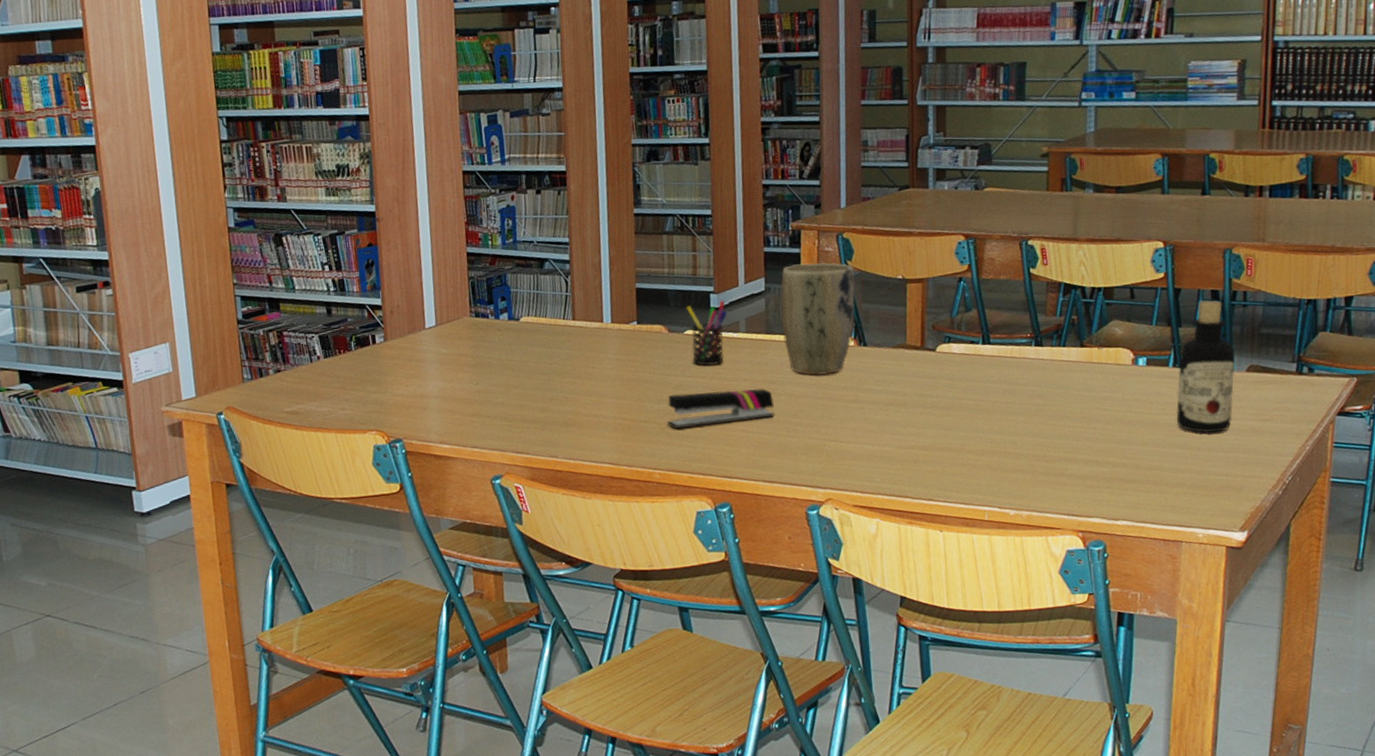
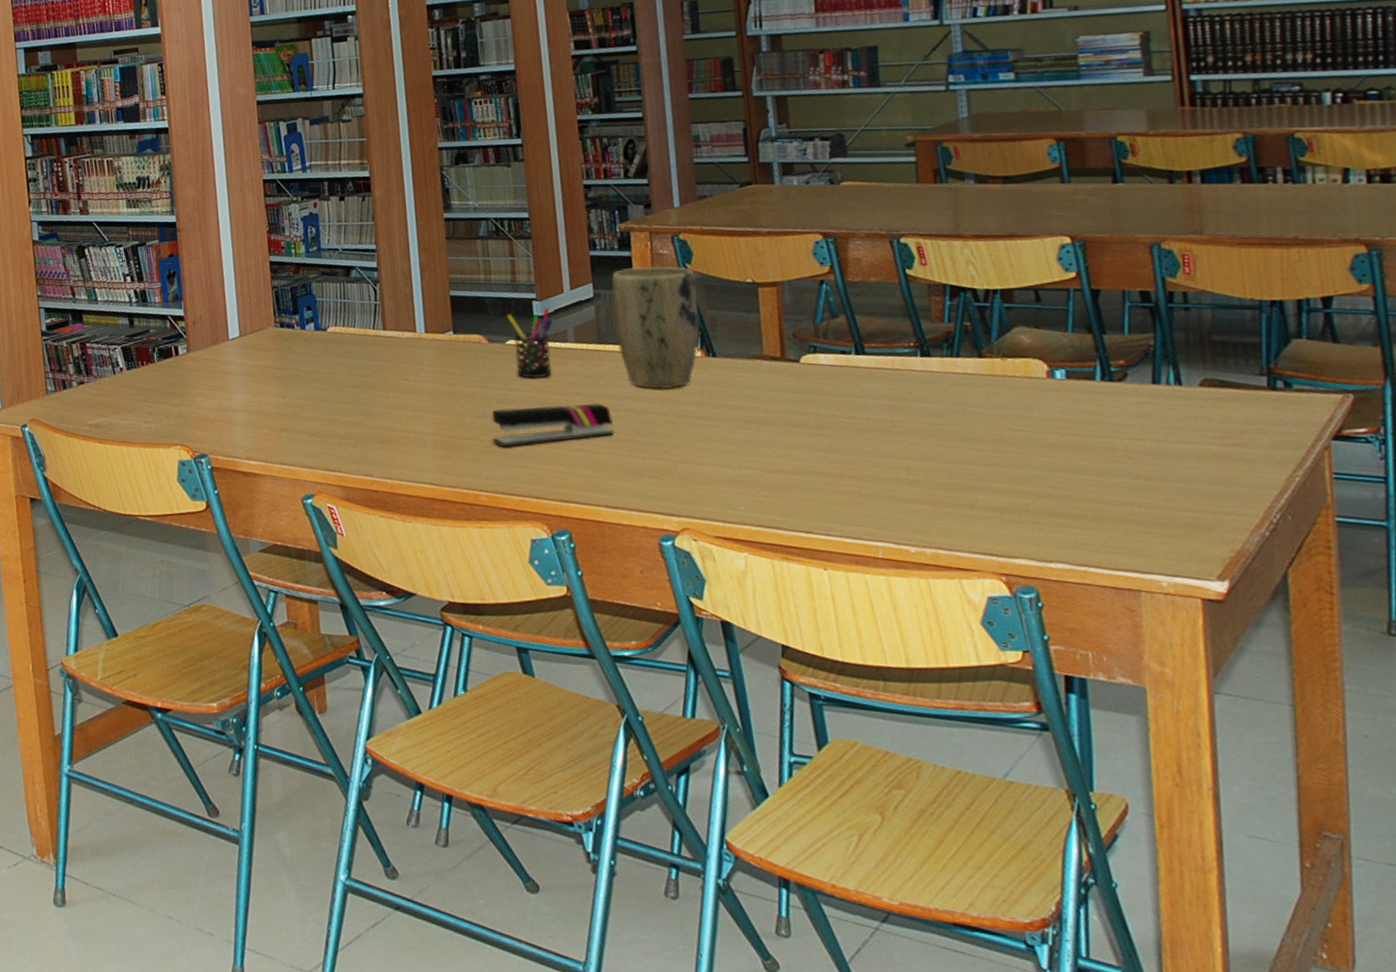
bottle: present [1176,300,1236,433] -> none [1107,302,1188,460]

